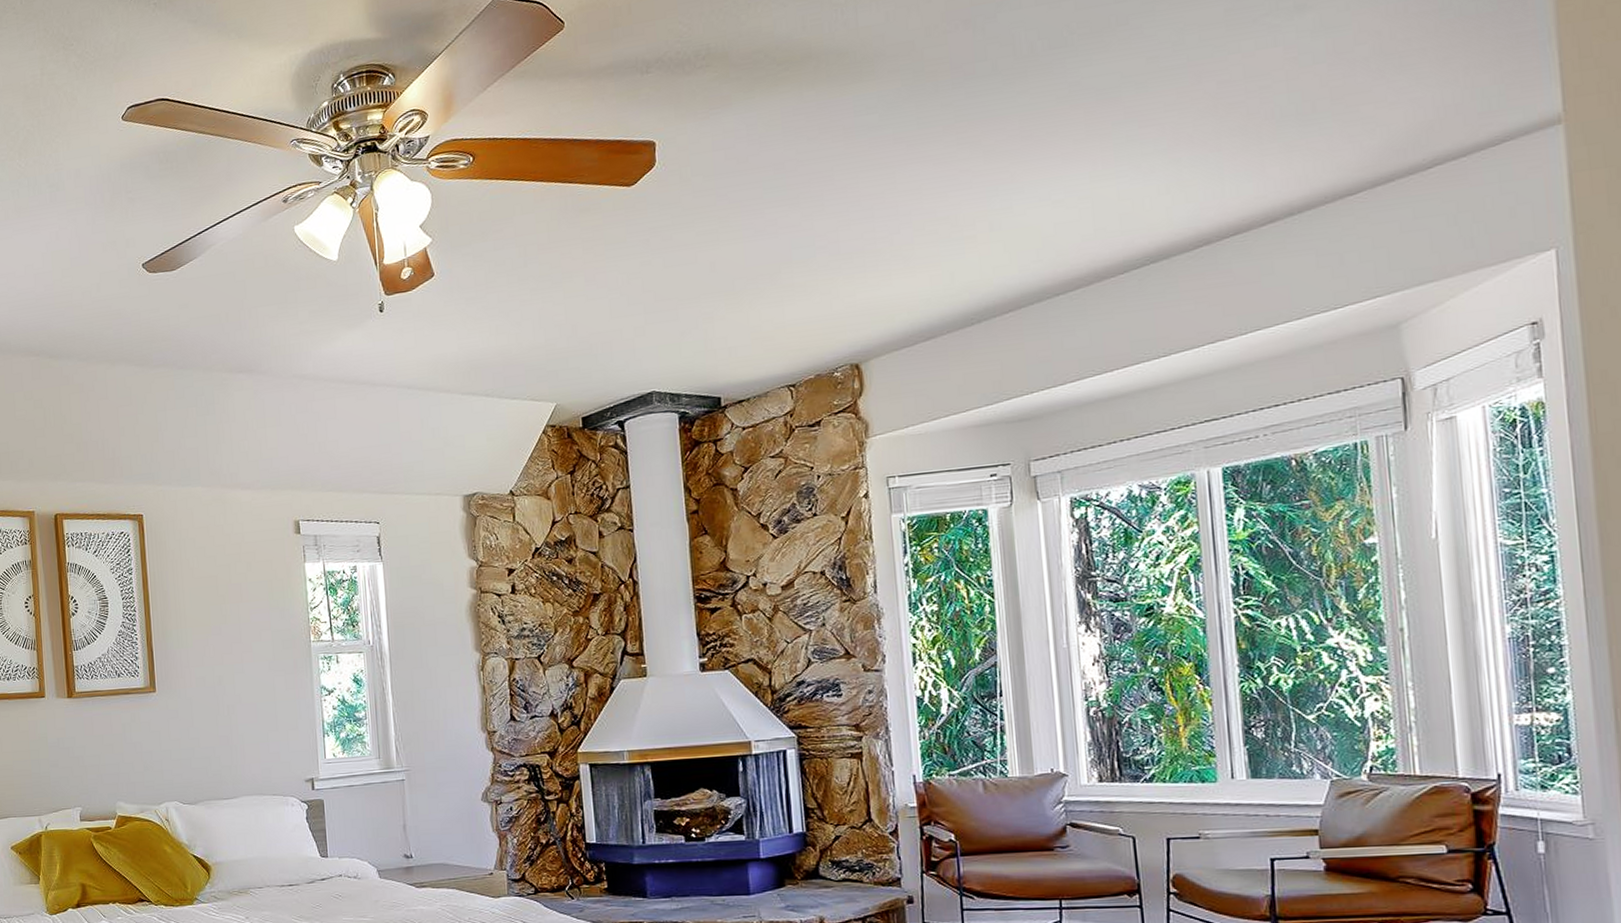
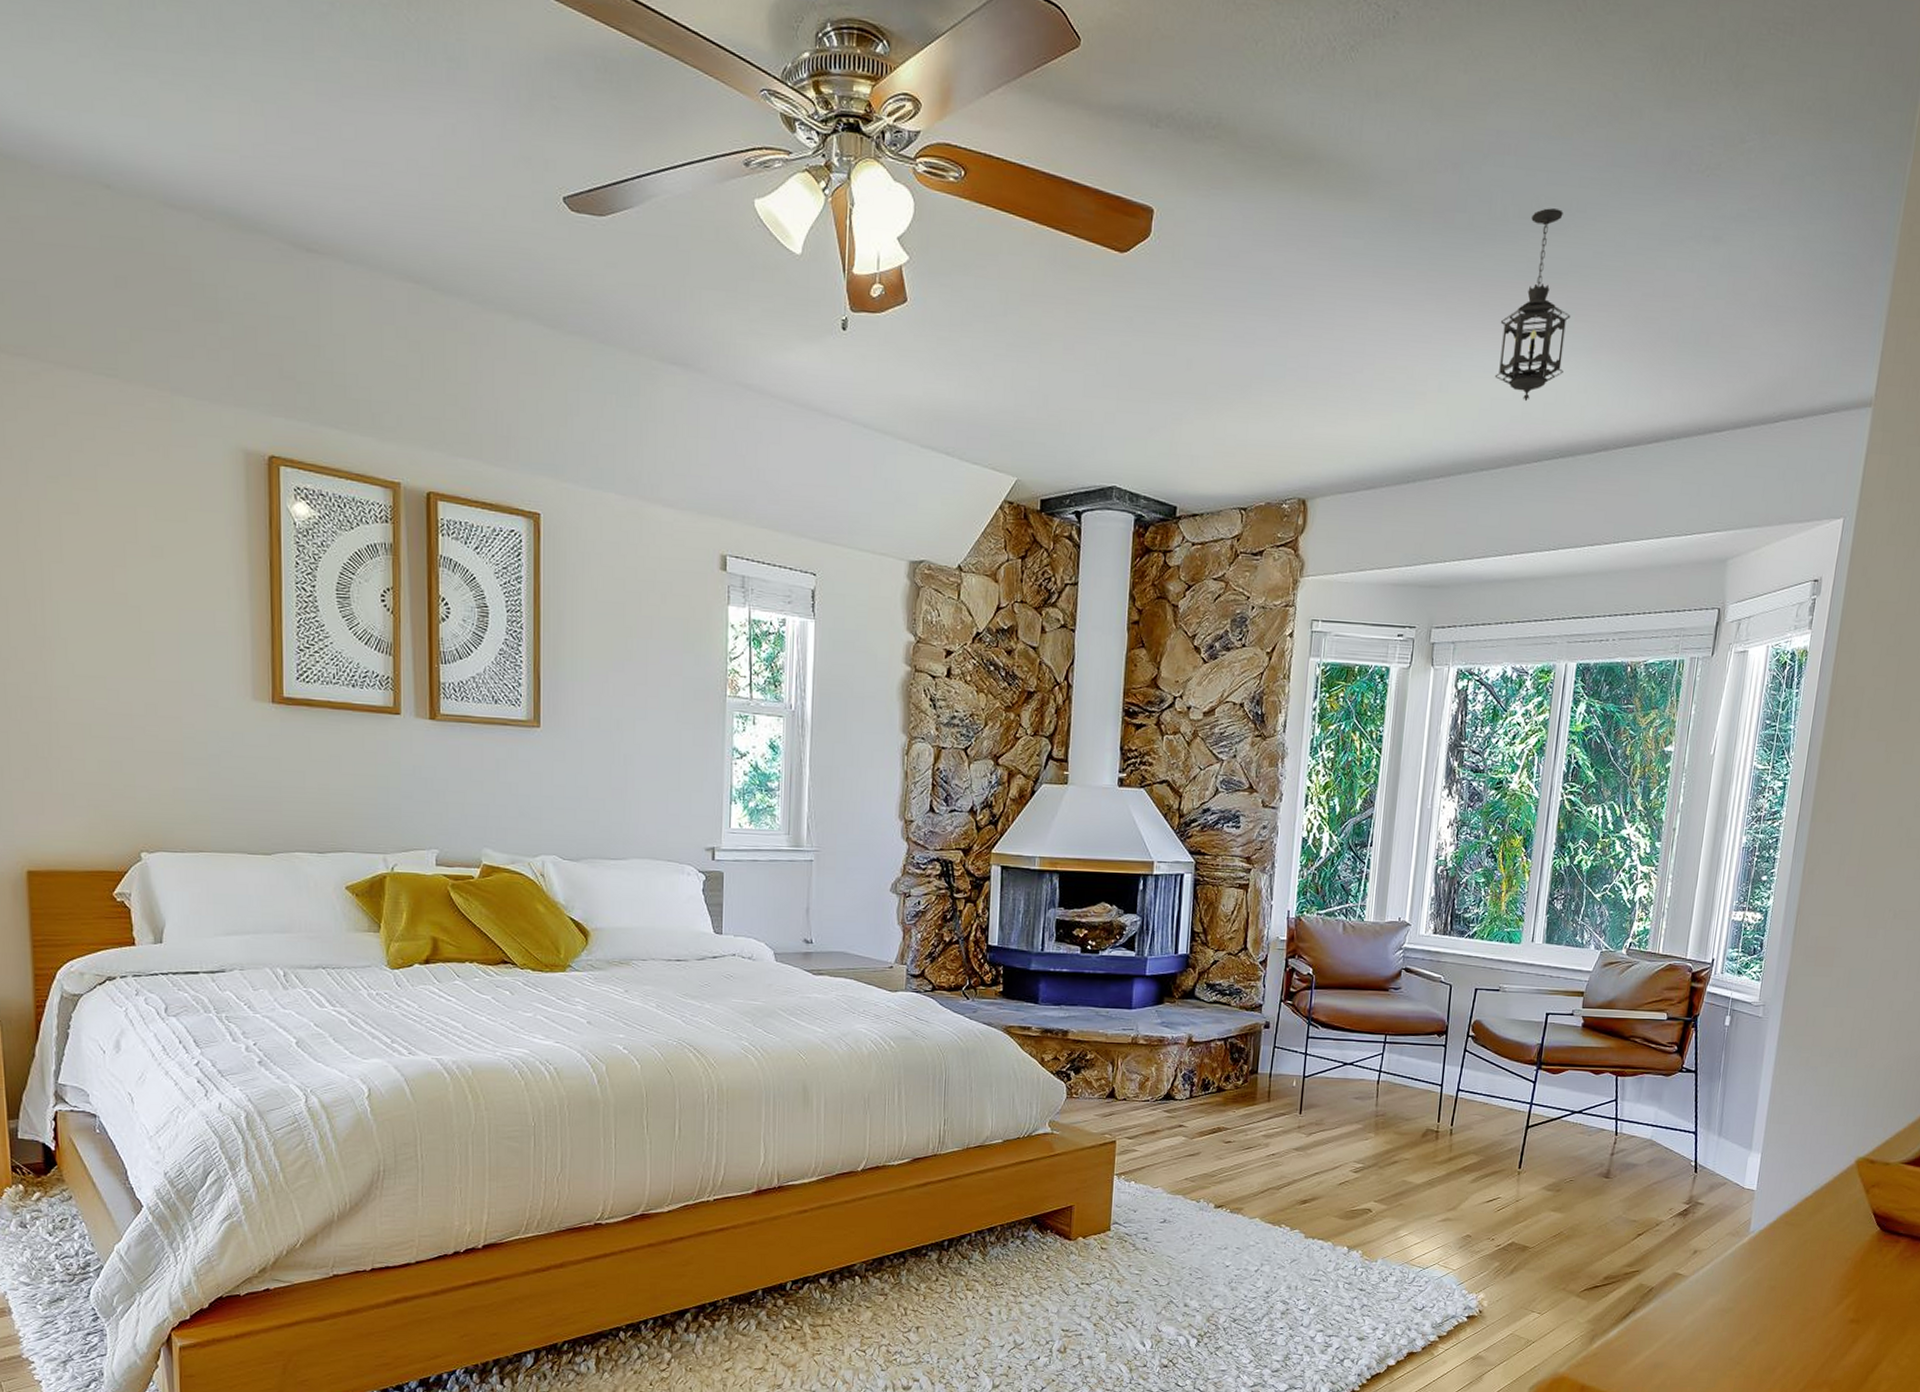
hanging lantern: none [1049,29,1136,218] -> present [1494,208,1571,402]

